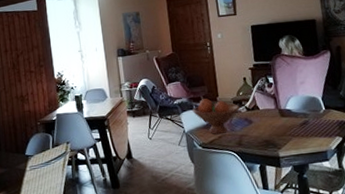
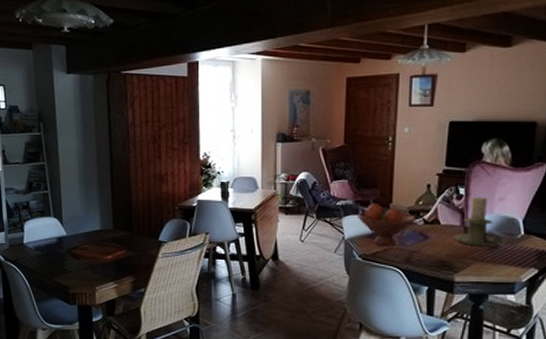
candle holder: none [270,83,310,125] -> present [452,197,502,247]

